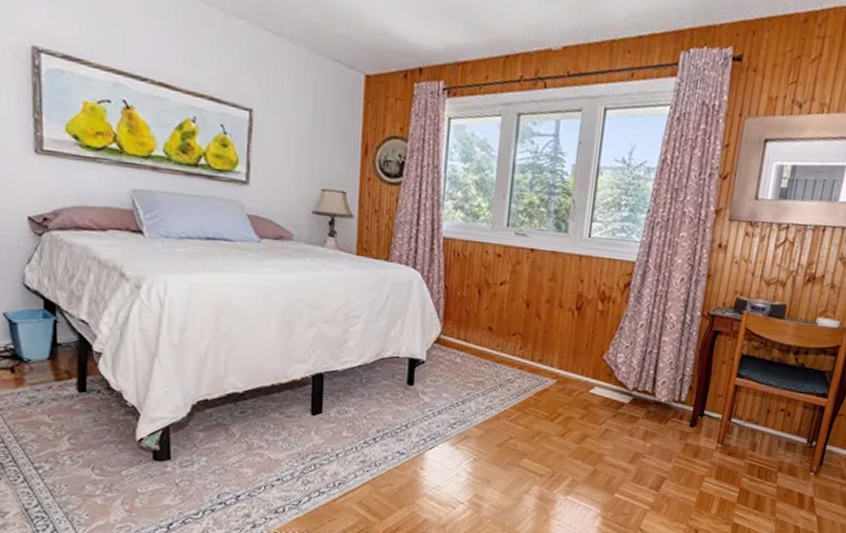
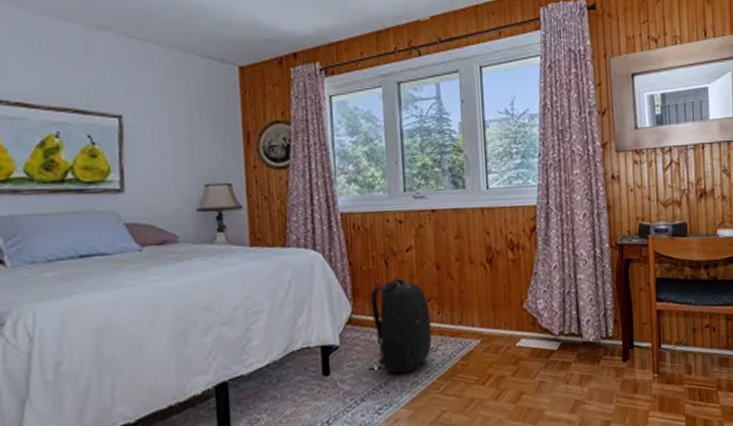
backpack: none [448,308,514,397] -> present [368,277,432,374]

